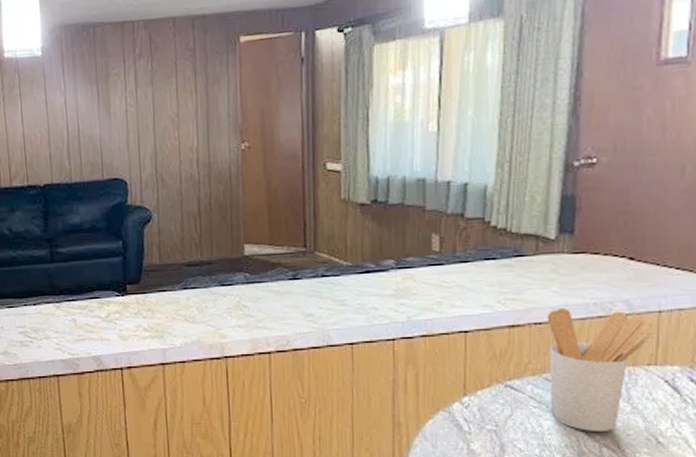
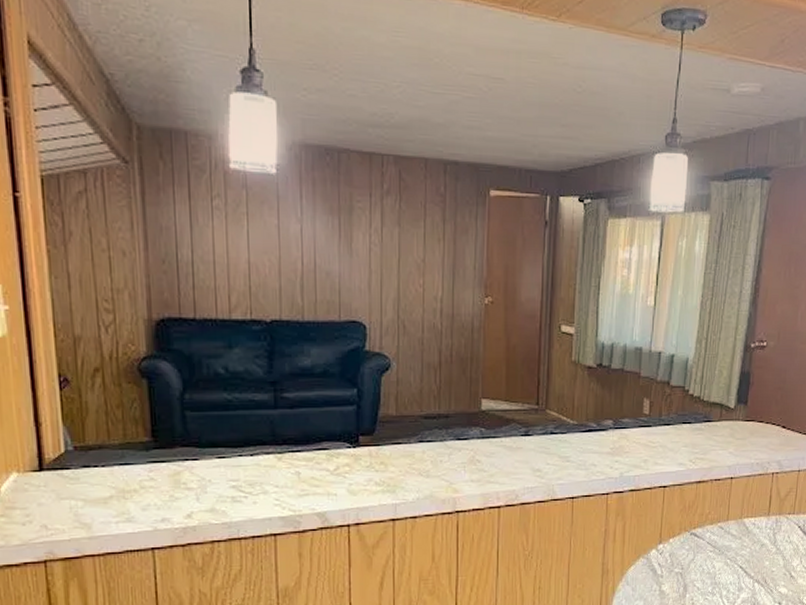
utensil holder: present [546,308,654,431] -> none [721,467,795,570]

